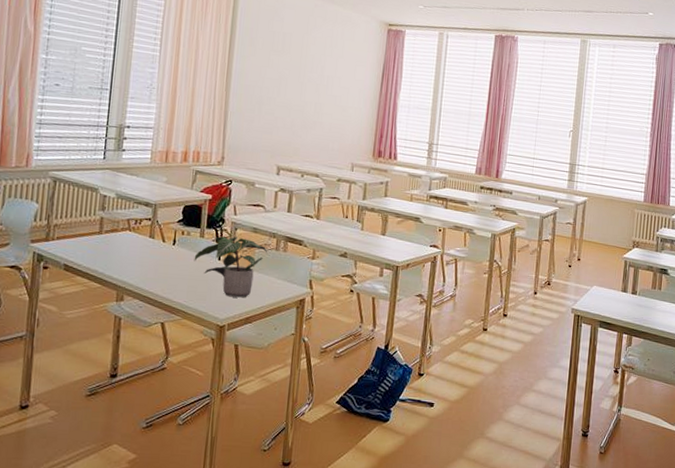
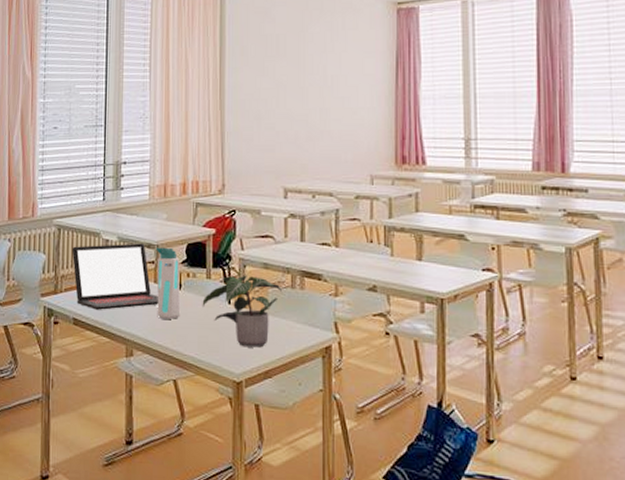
laptop: none [67,198,153,259] -> present [71,243,159,310]
water bottle: none [150,206,176,270] -> present [155,247,181,319]

